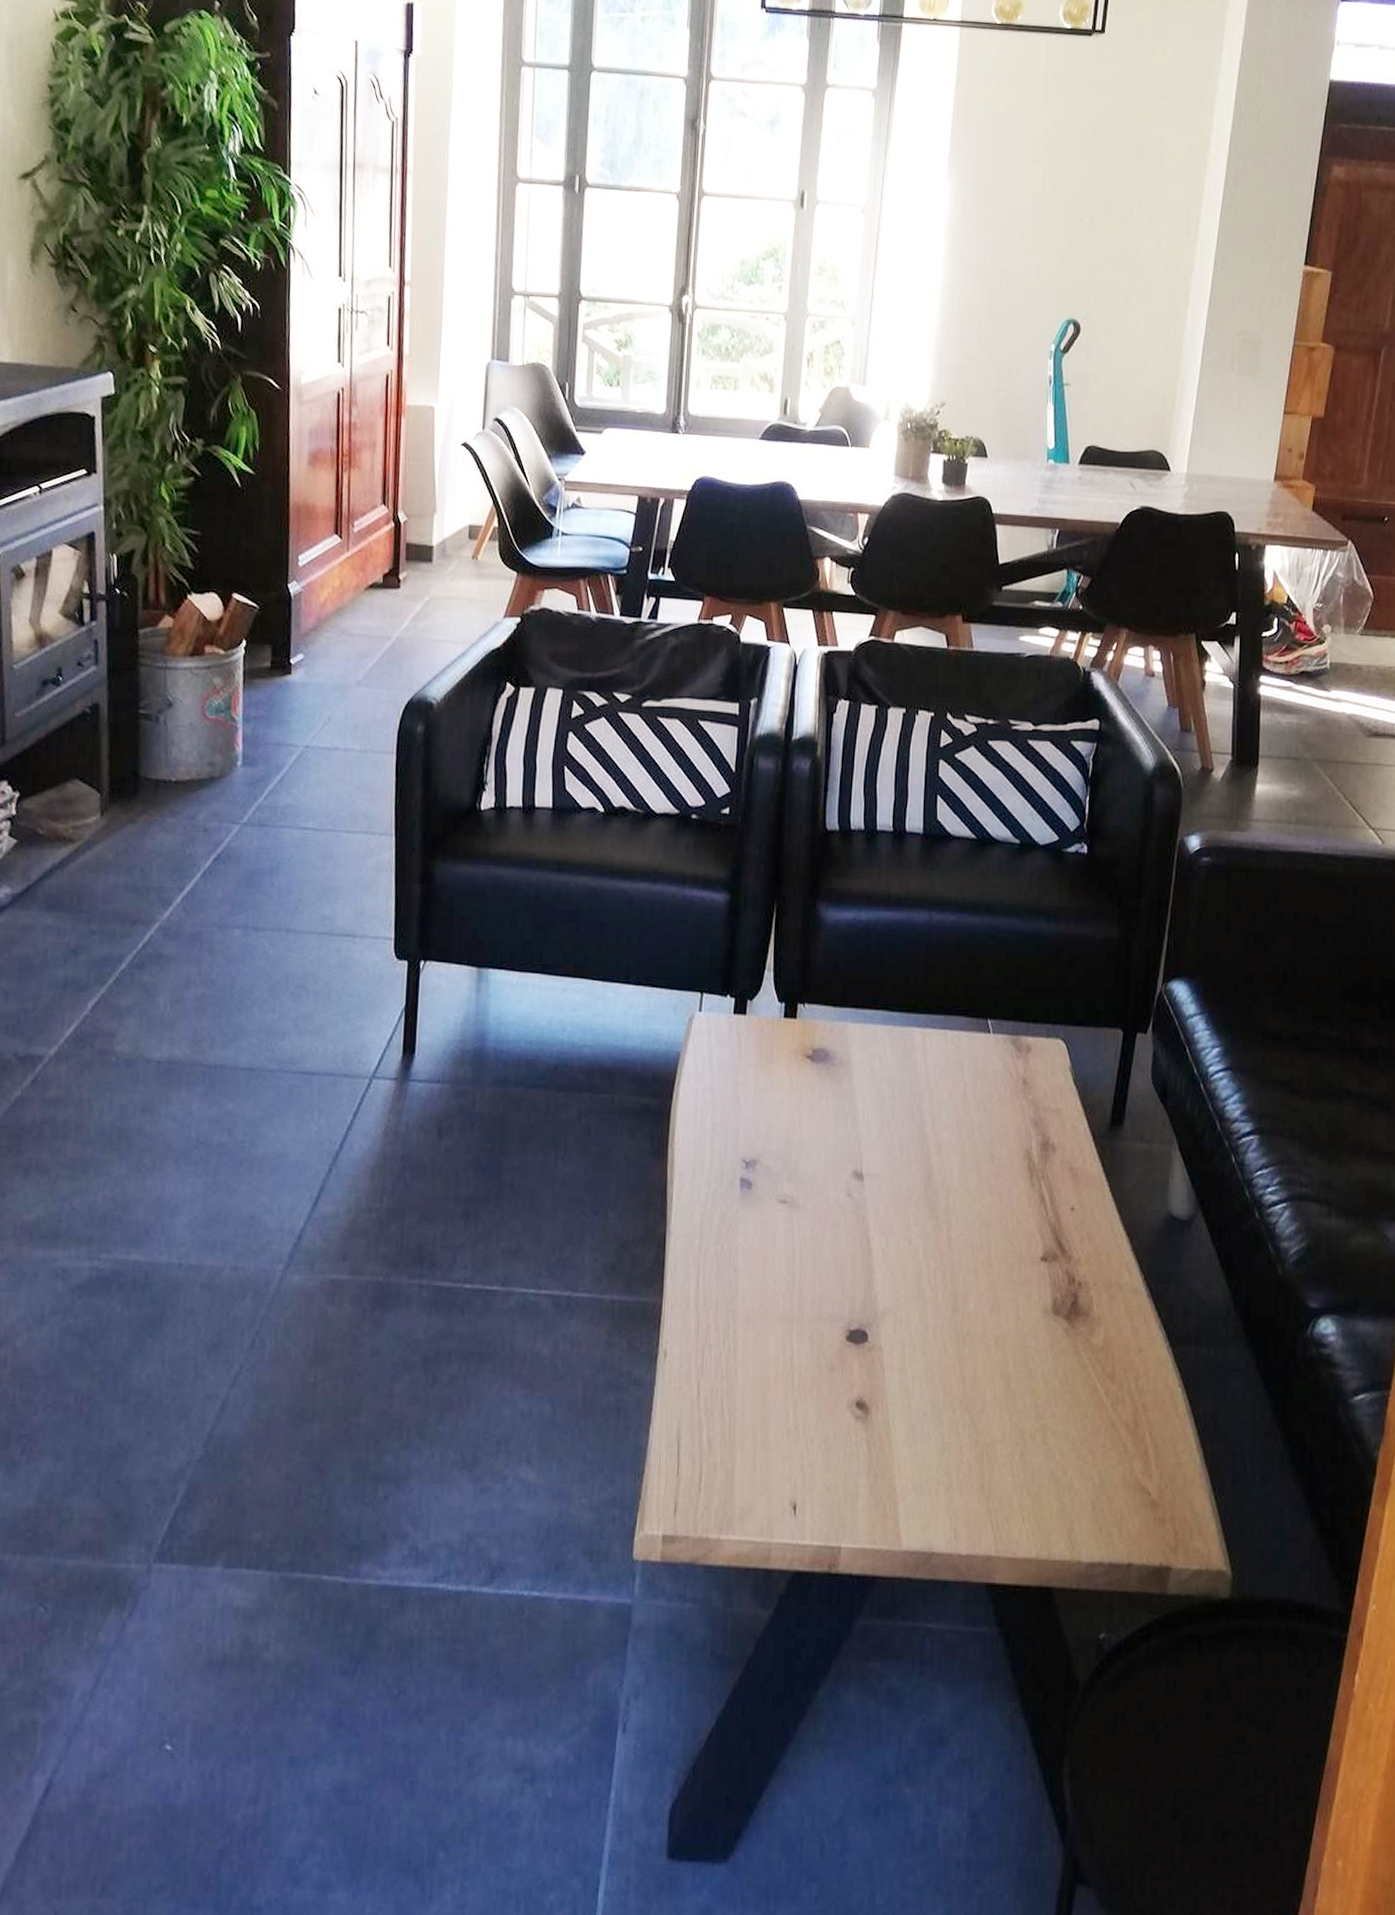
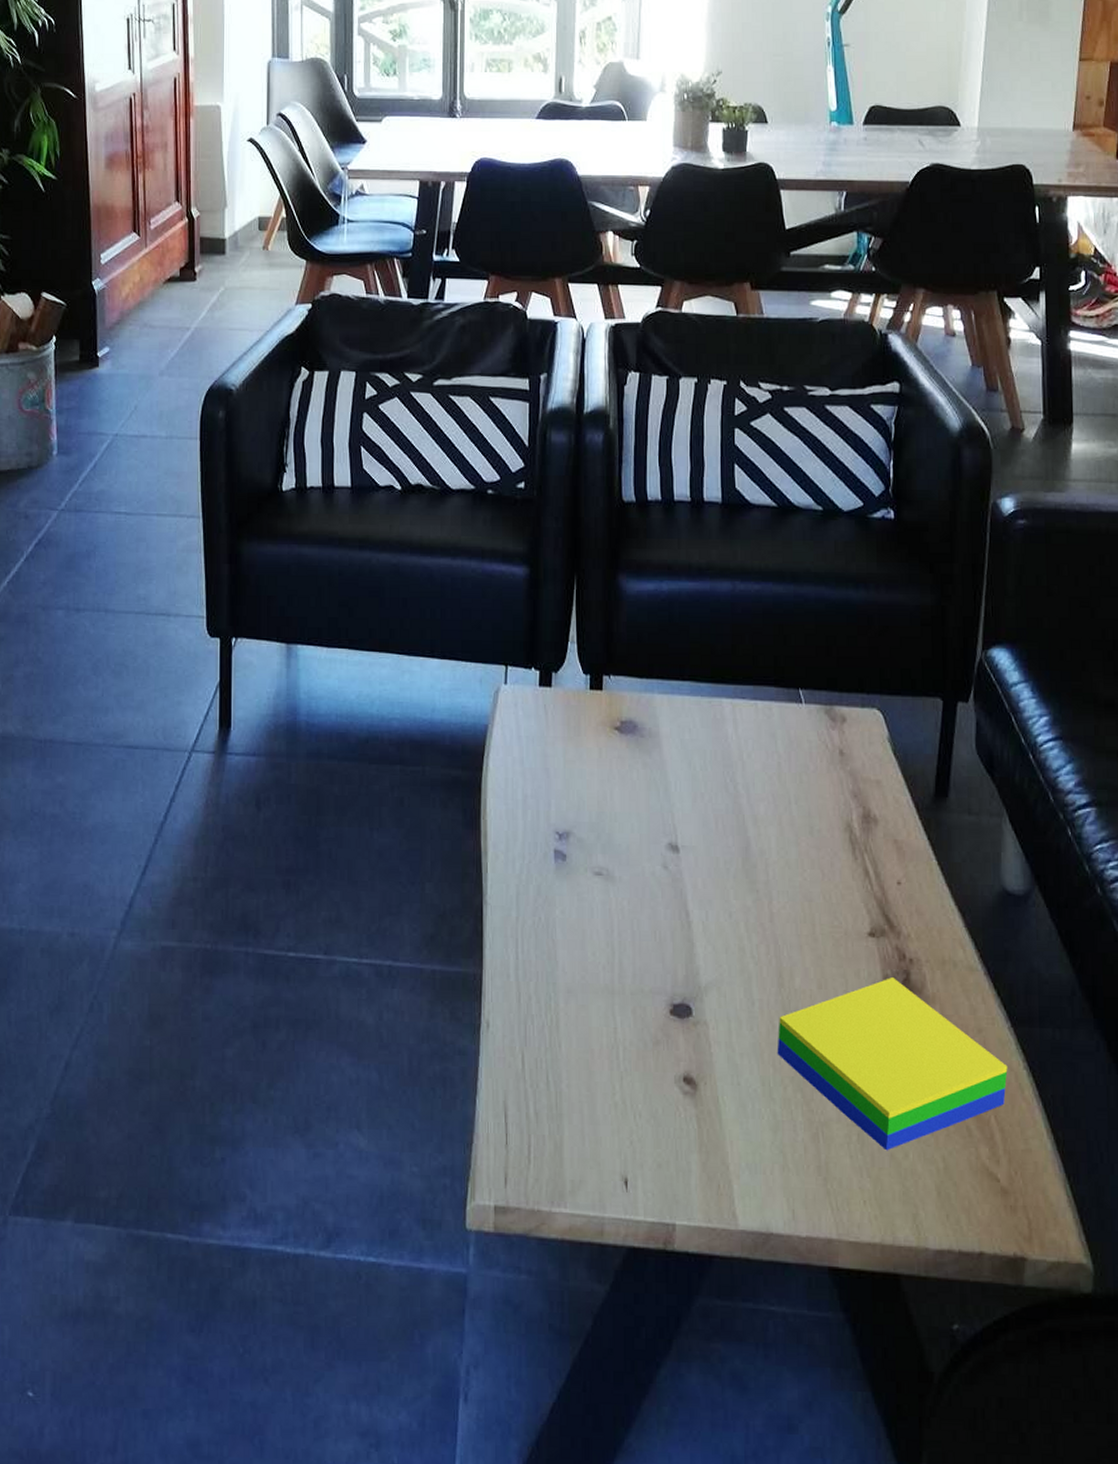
book: none [947,1301,1164,1469] -> present [777,977,1008,1151]

